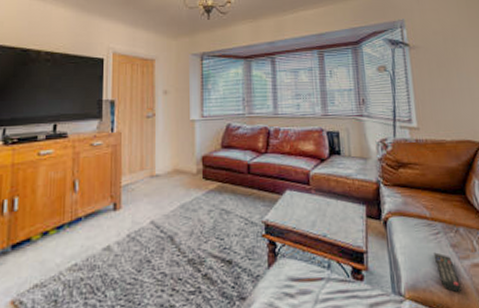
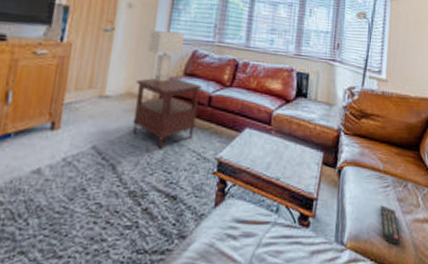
side table: none [180,150,239,218] -> present [132,76,202,149]
lamp: none [186,109,217,157] -> present [147,30,184,82]

